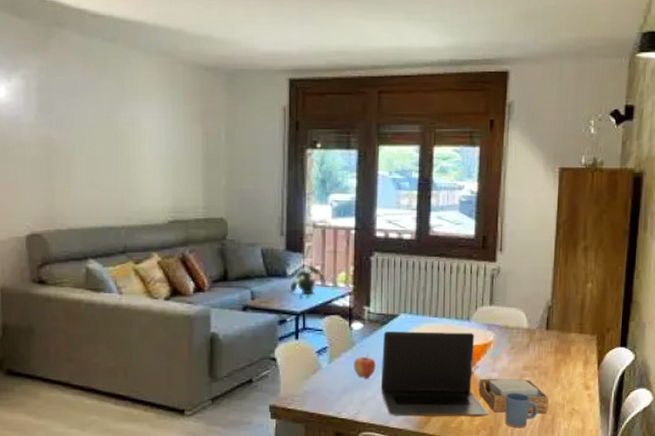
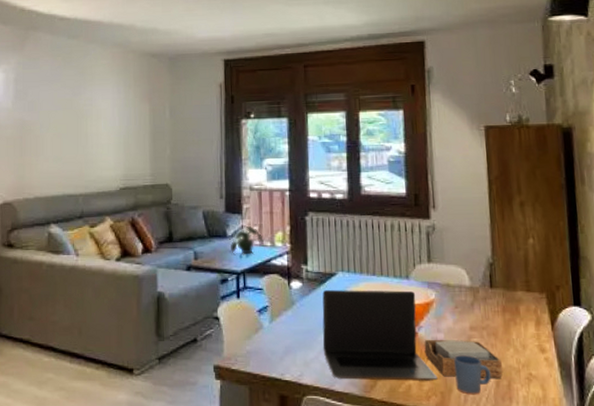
apple: present [354,353,376,379] -> none [295,313,317,339]

